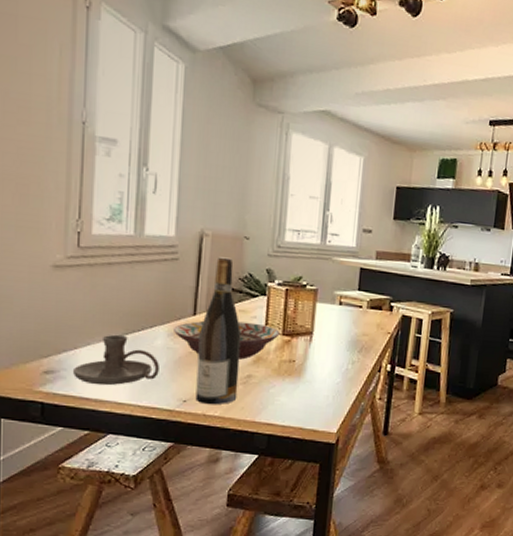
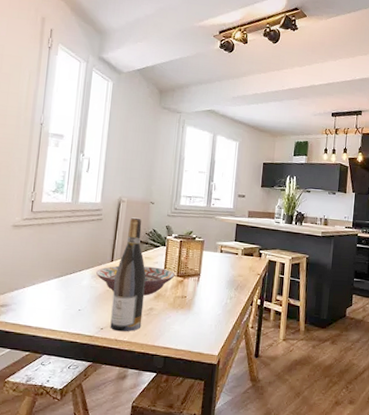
candle holder: present [72,334,159,386] -> none [20,276,84,316]

